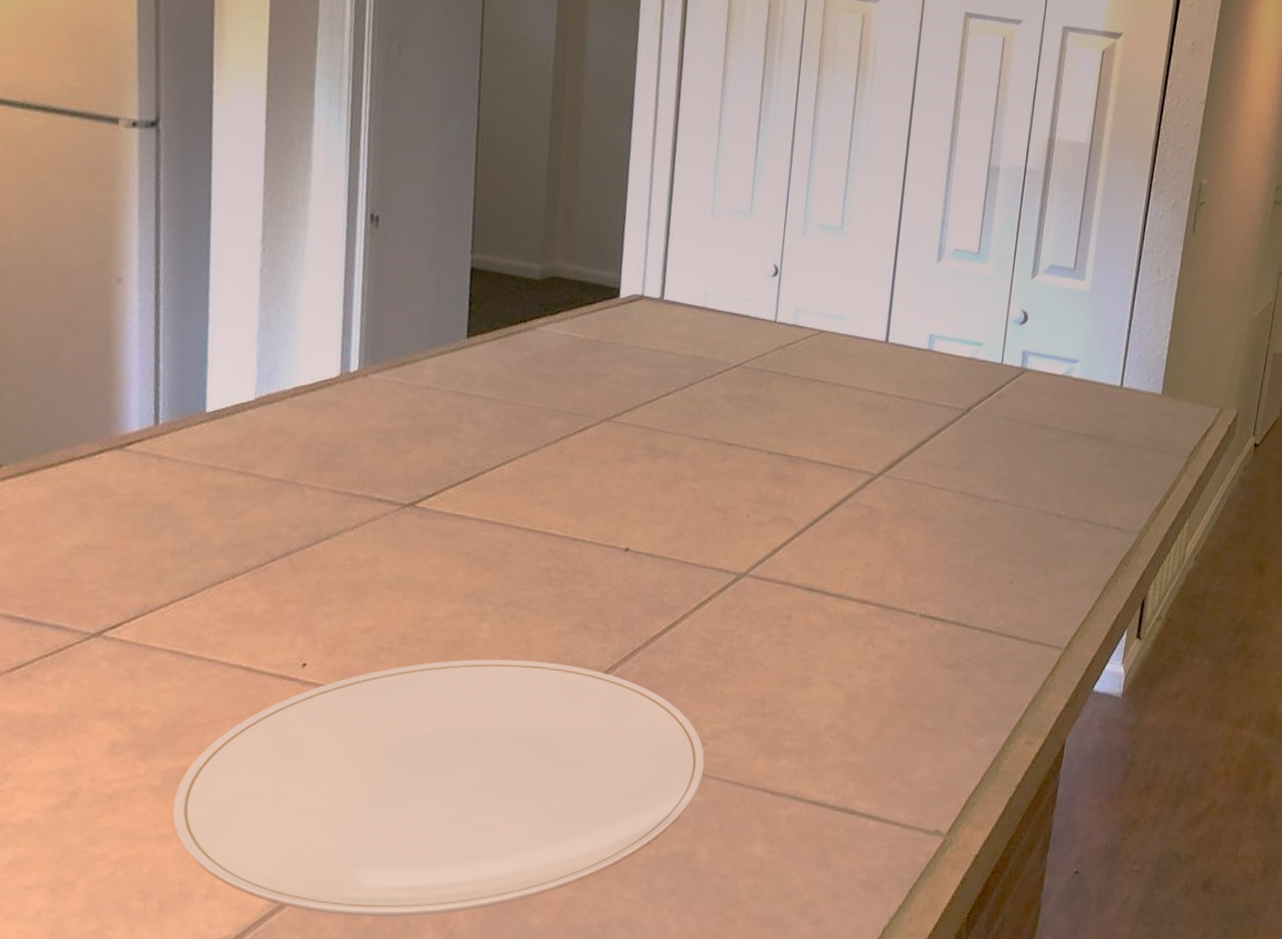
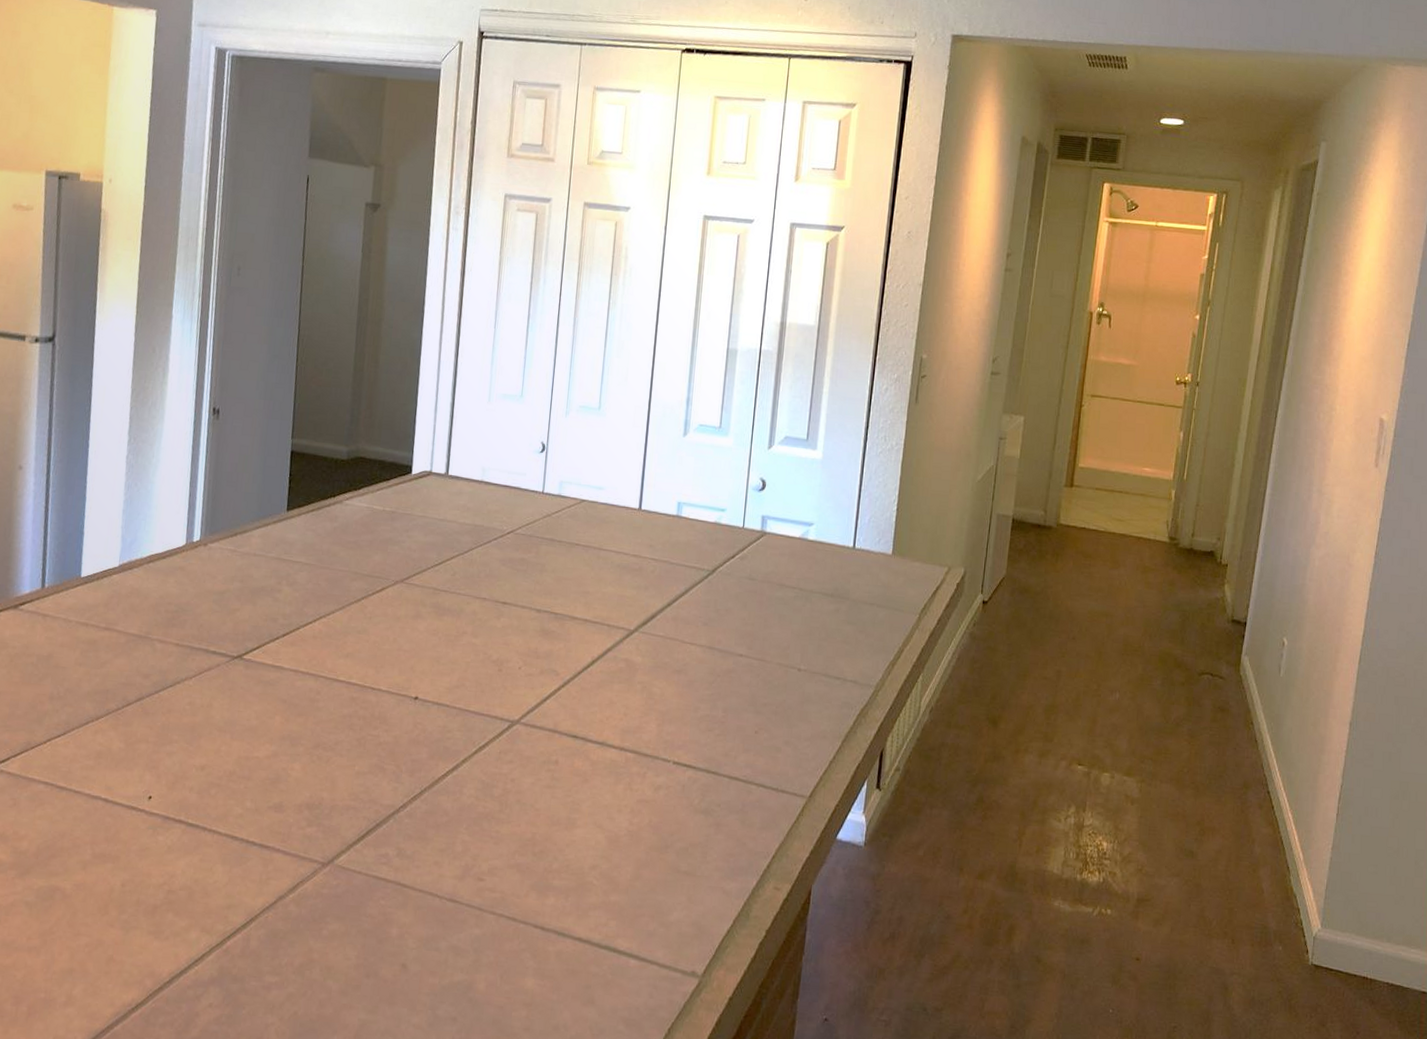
plate: present [172,658,705,918] -> none [41,795,483,1032]

